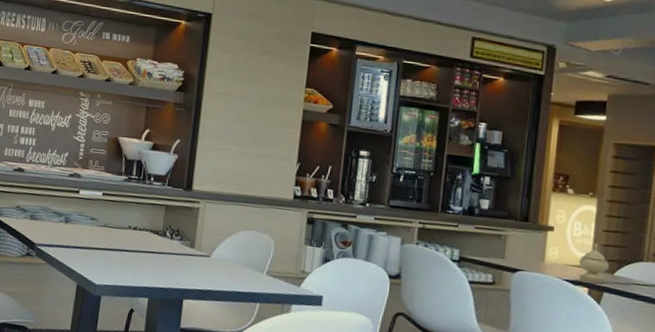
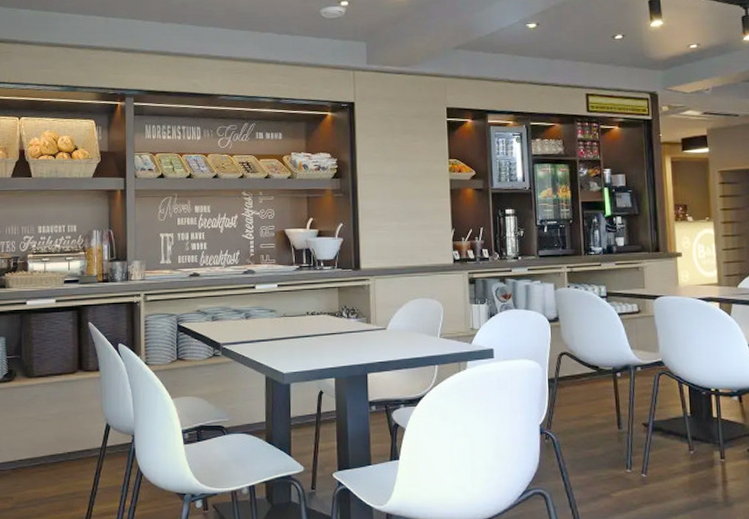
sugar bowl: present [576,242,610,285] -> none [707,260,734,298]

